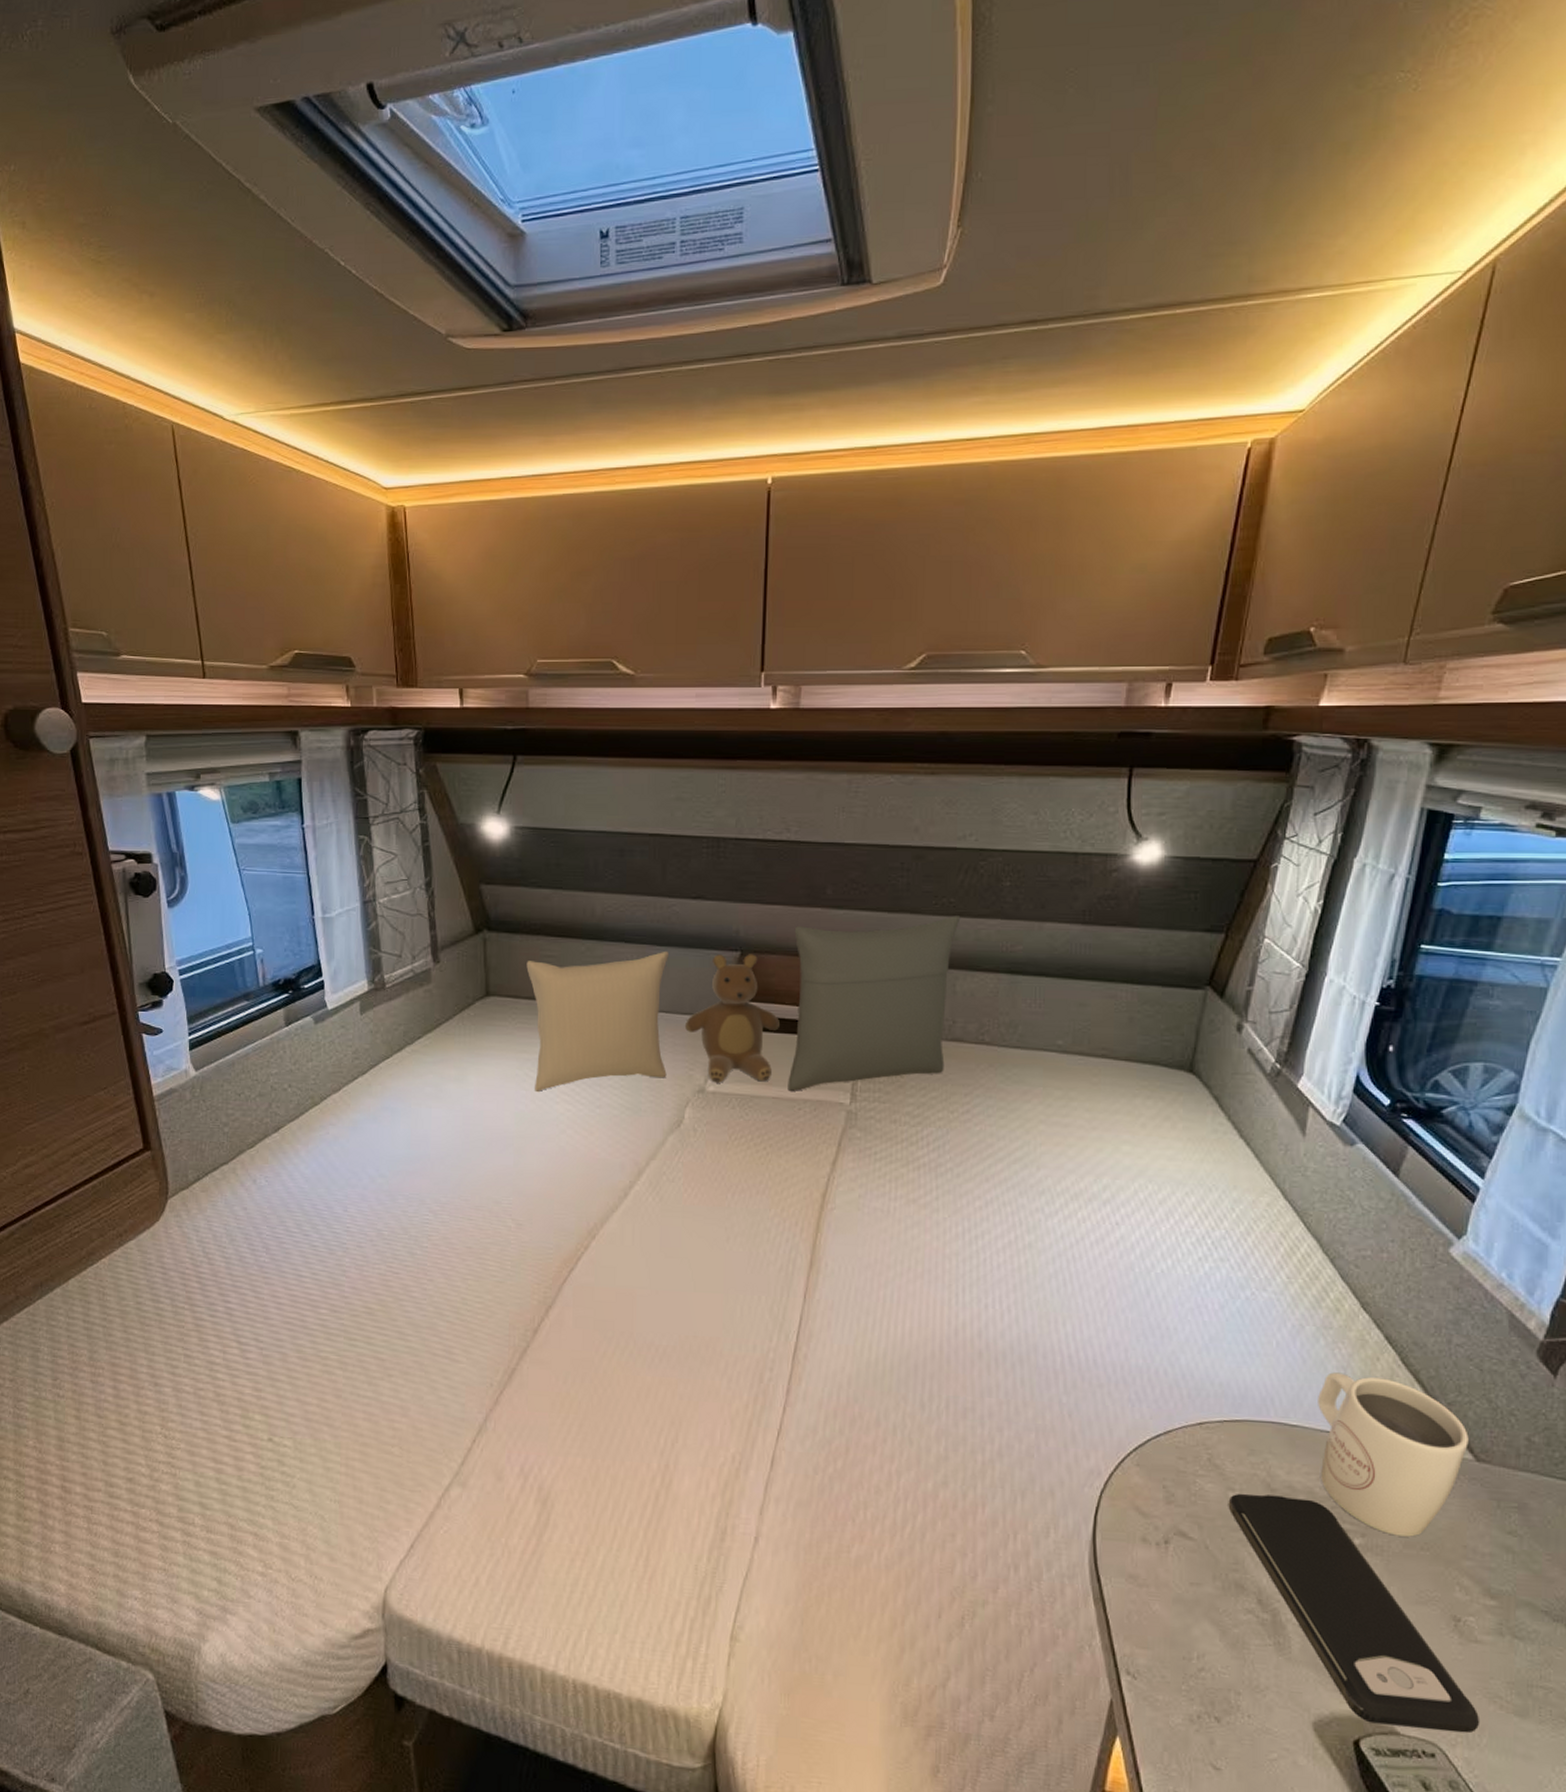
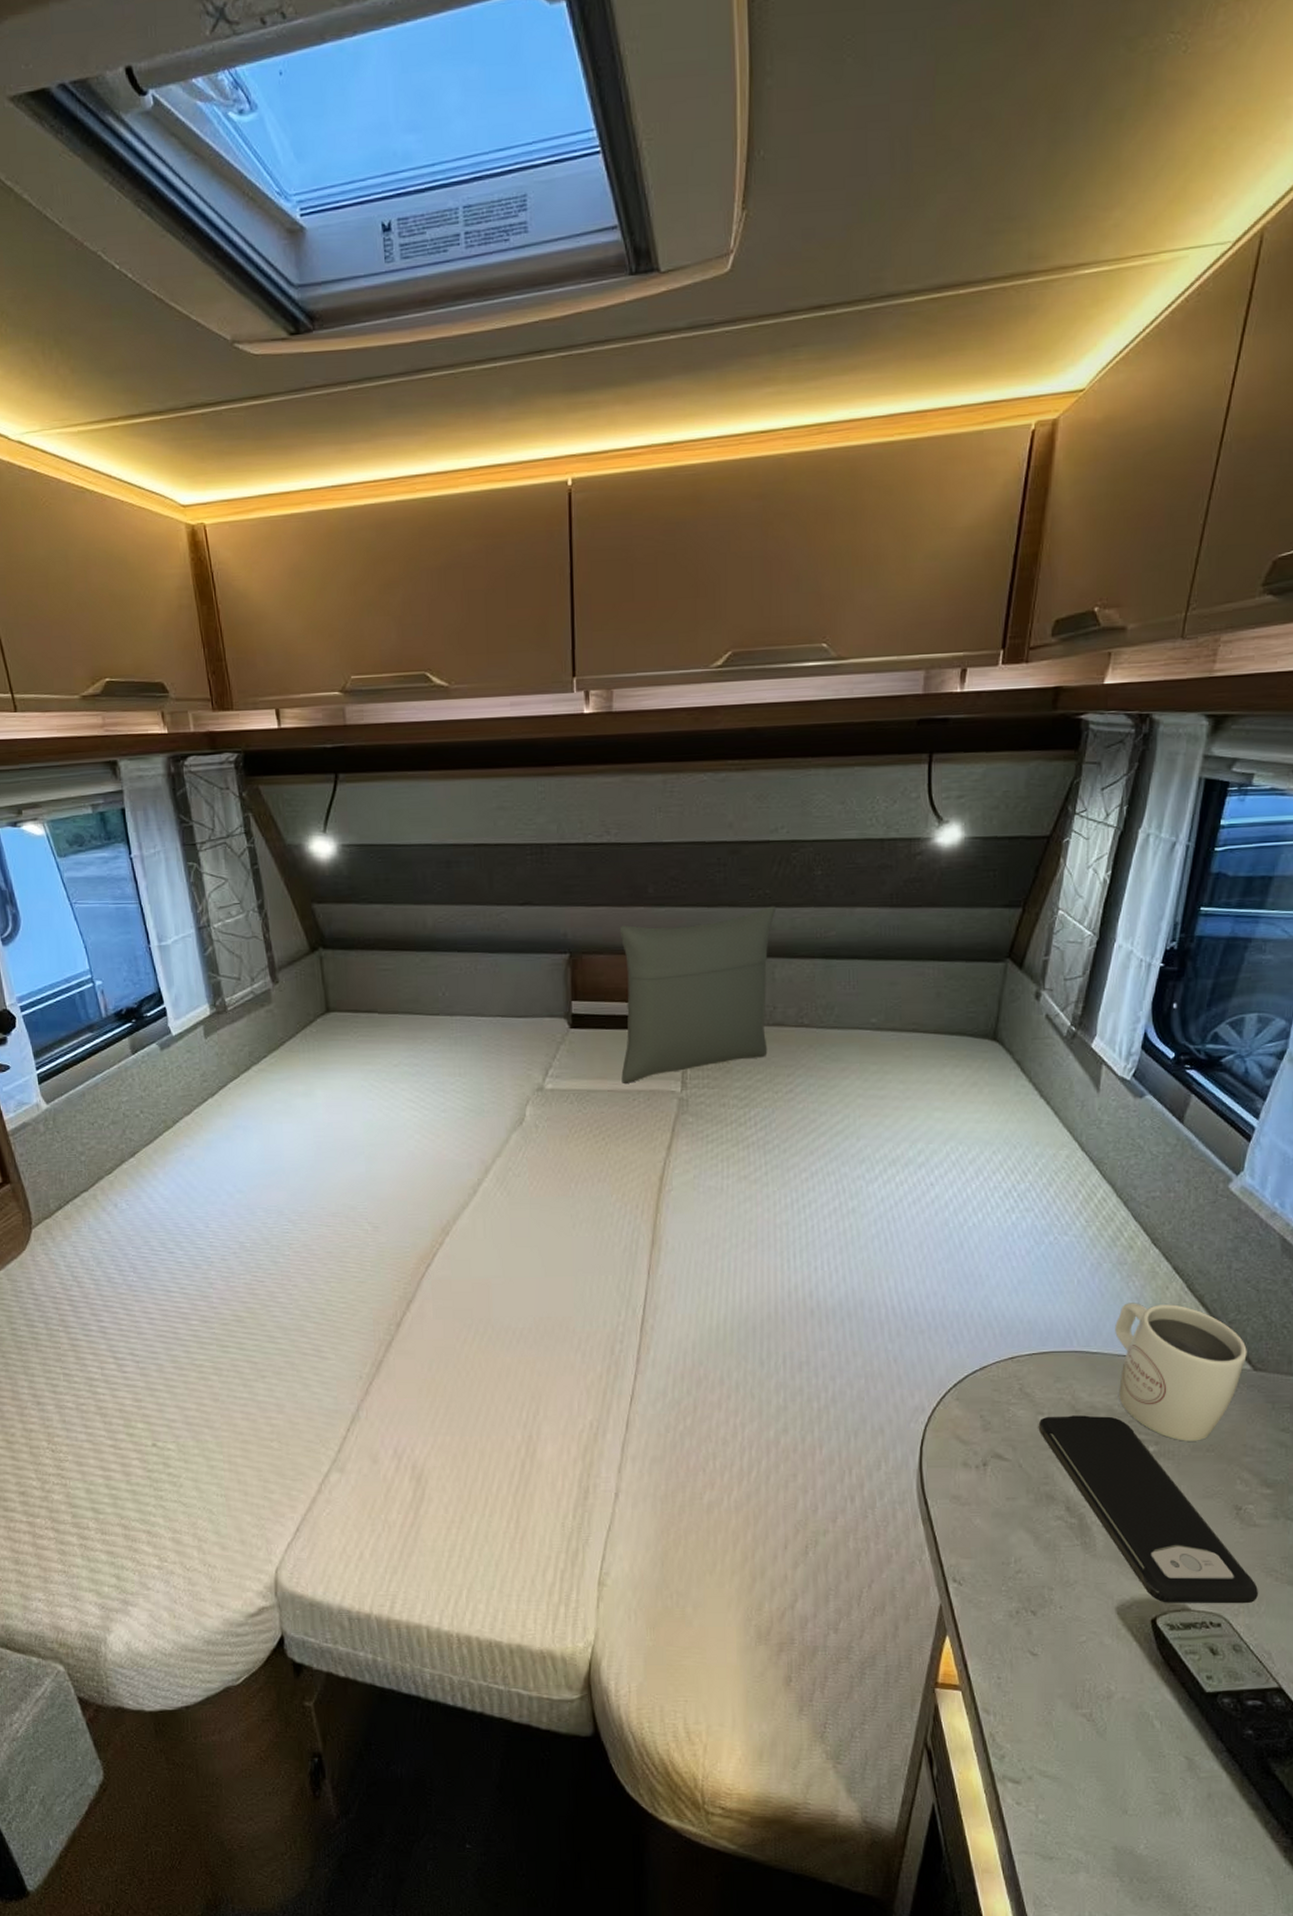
pillow: present [526,951,669,1091] -> none [363,957,506,1100]
teddy bear: present [684,954,780,1083] -> none [520,955,611,1081]

